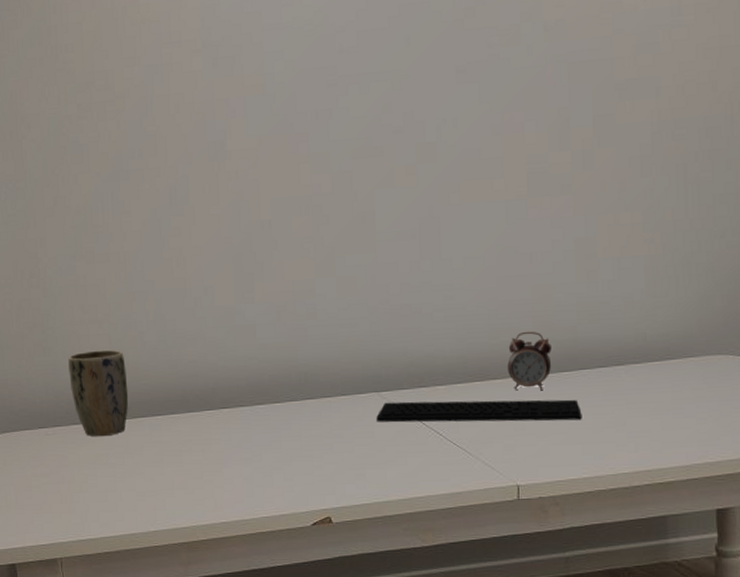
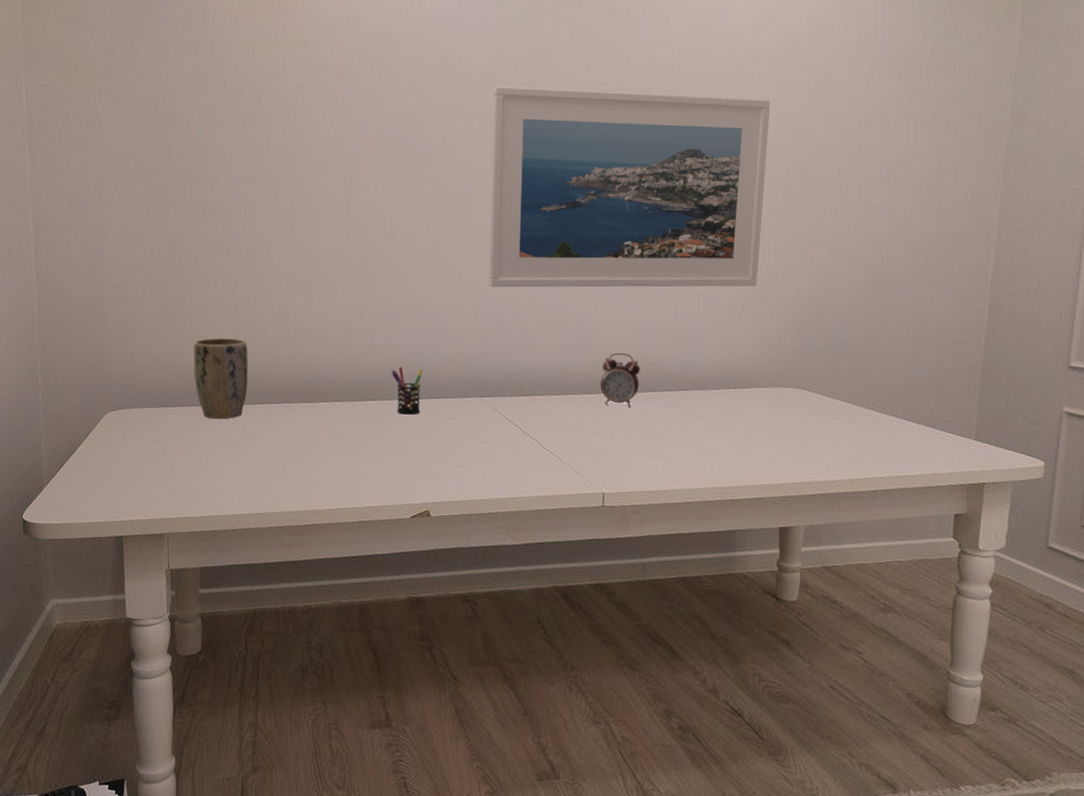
pen holder: none [278,366,314,417] -> present [391,366,423,415]
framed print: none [368,26,688,271] -> present [489,86,771,288]
keyboard: present [376,399,582,423] -> none [478,407,664,437]

